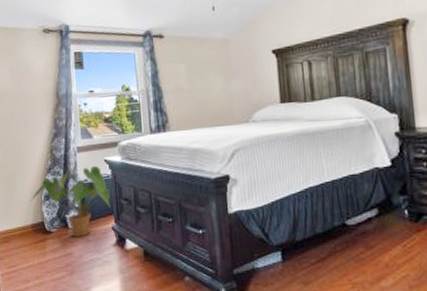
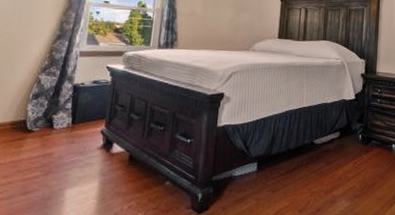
house plant: present [30,163,111,237] -> none [15,65,106,138]

